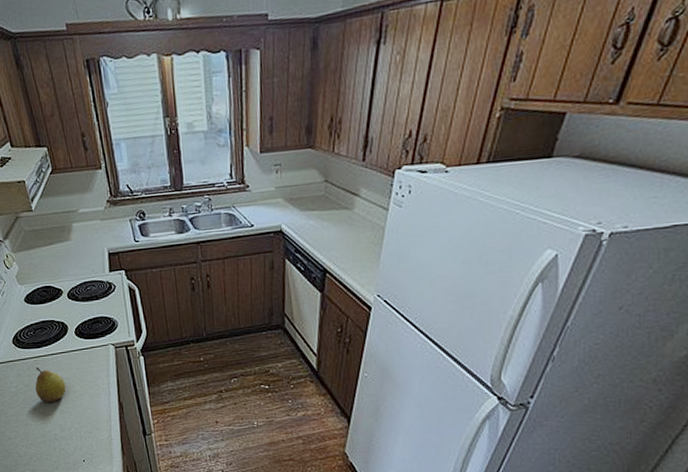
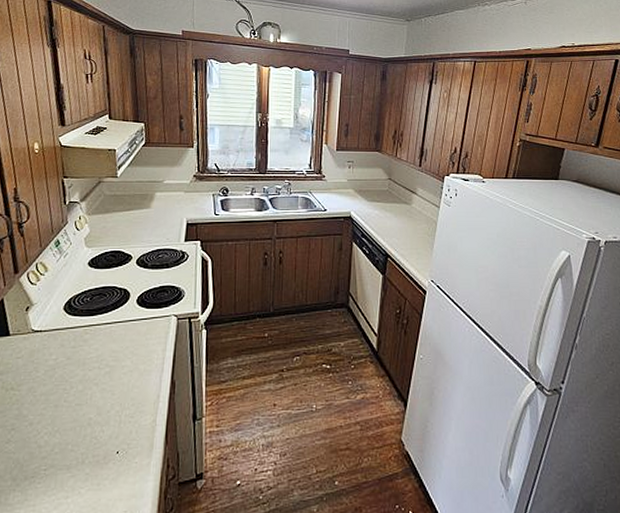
fruit: present [35,367,66,403] -> none [78,337,115,379]

